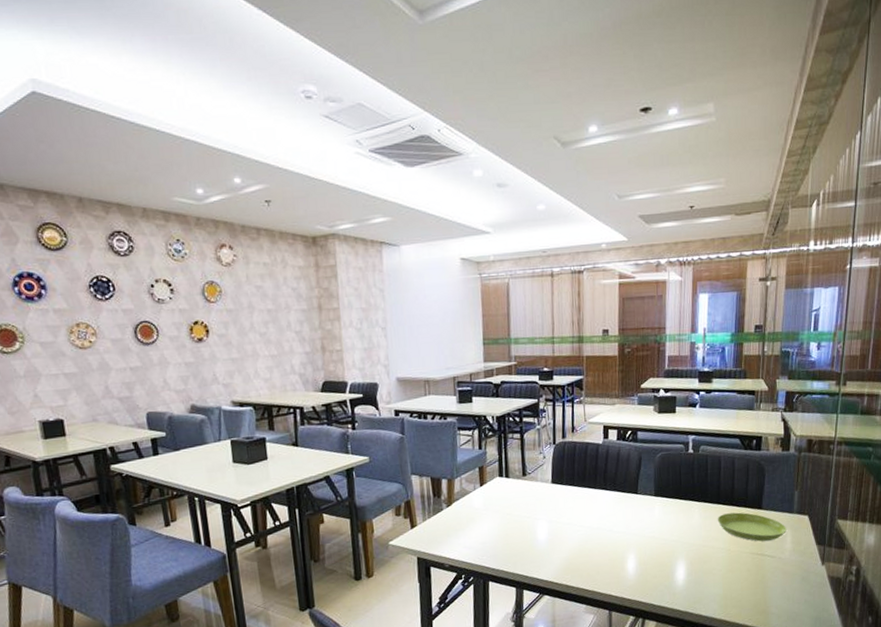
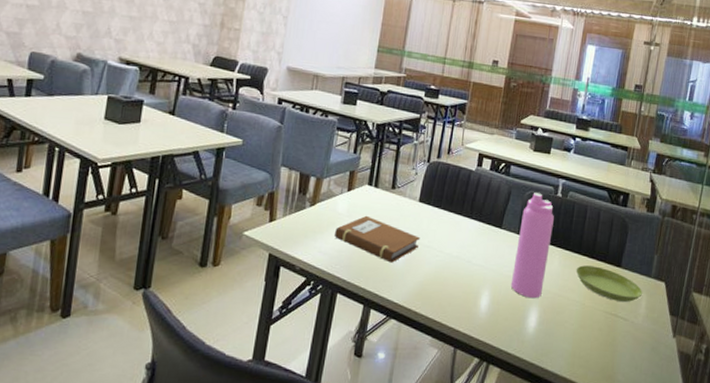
notebook: none [476,505,559,545] -> present [335,215,421,263]
water bottle: none [654,453,689,554] -> present [510,193,554,299]

